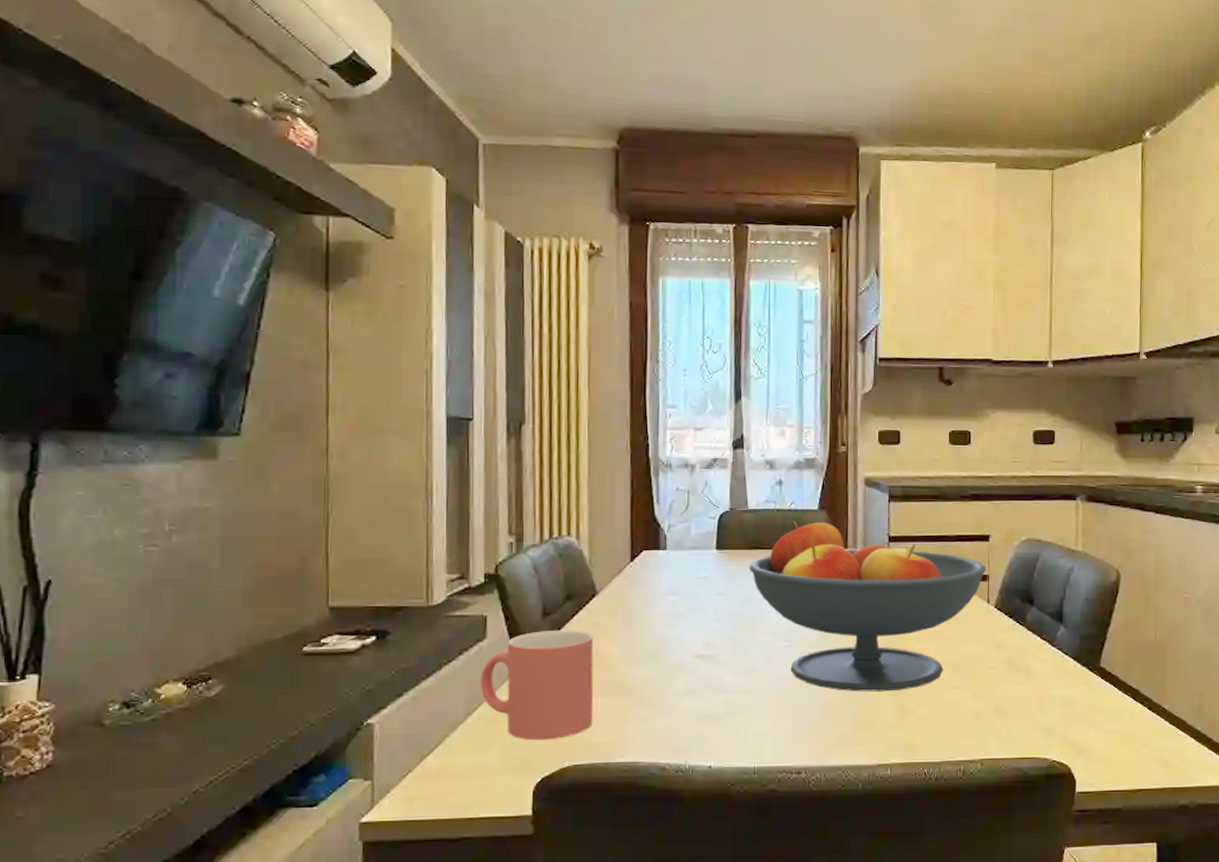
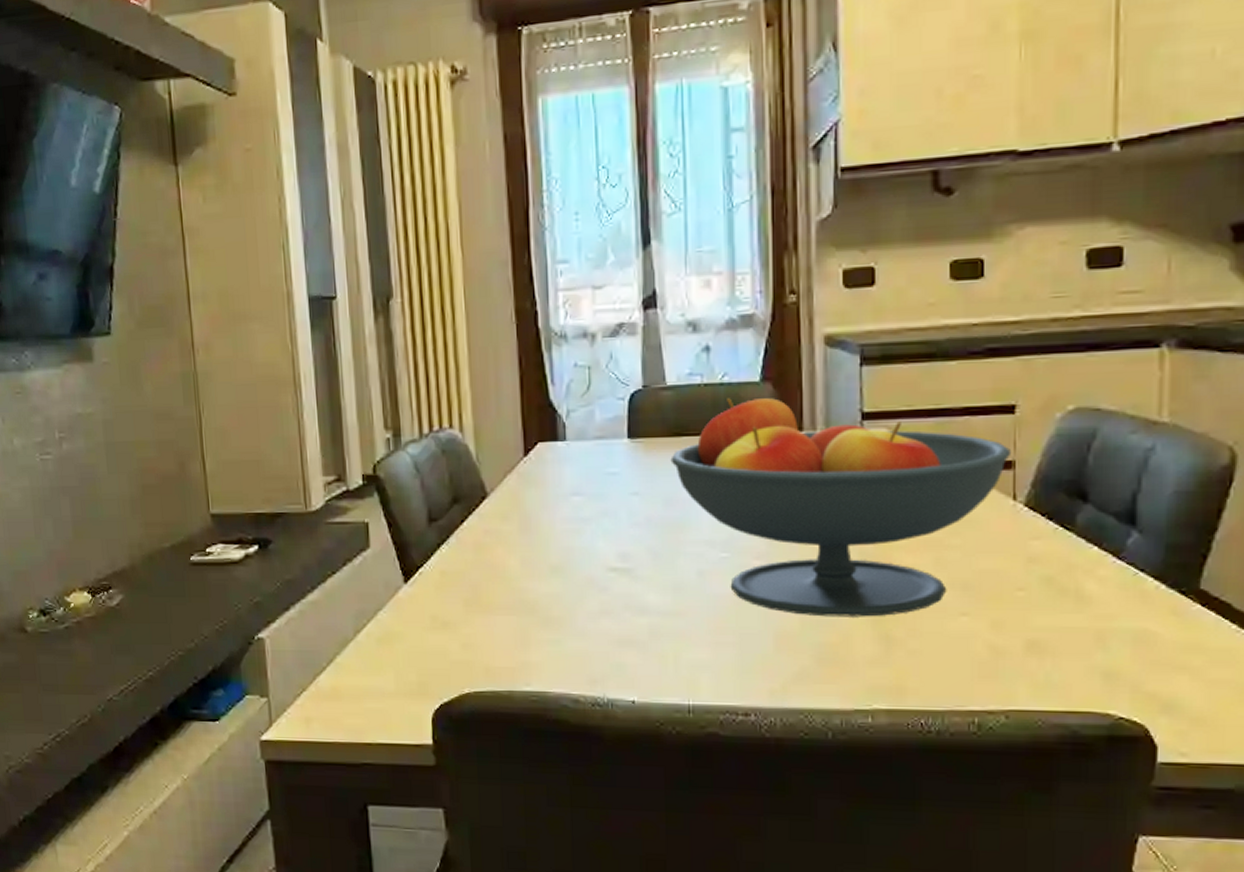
mug: present [480,629,594,741] -> none [367,537,493,663]

